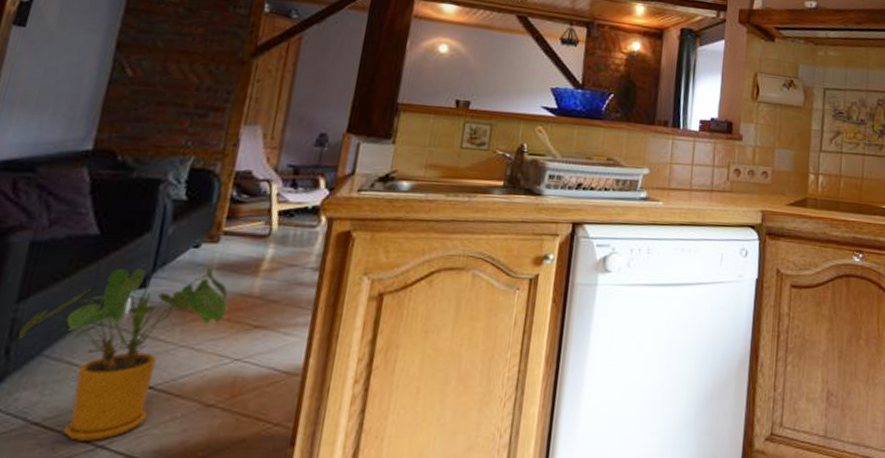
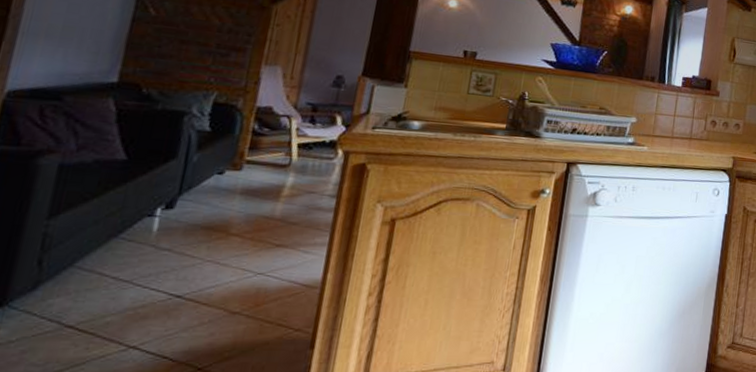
house plant: present [18,265,228,441] -> none [50,190,251,342]

